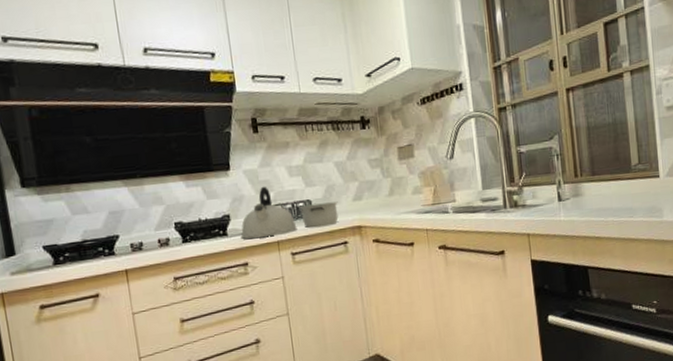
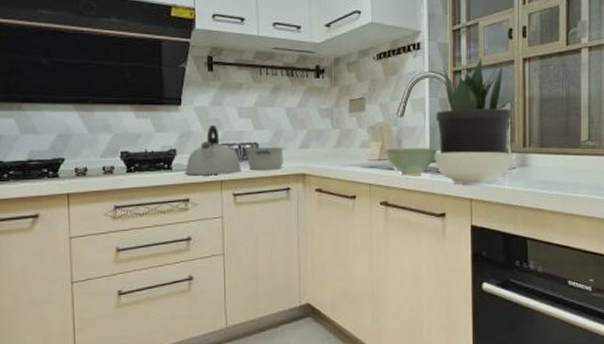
bowl: none [438,187,490,218] -> present [385,148,437,177]
planter: none [485,91,561,193] -> present [436,57,512,154]
bowl: none [486,184,567,220] -> present [433,151,514,185]

